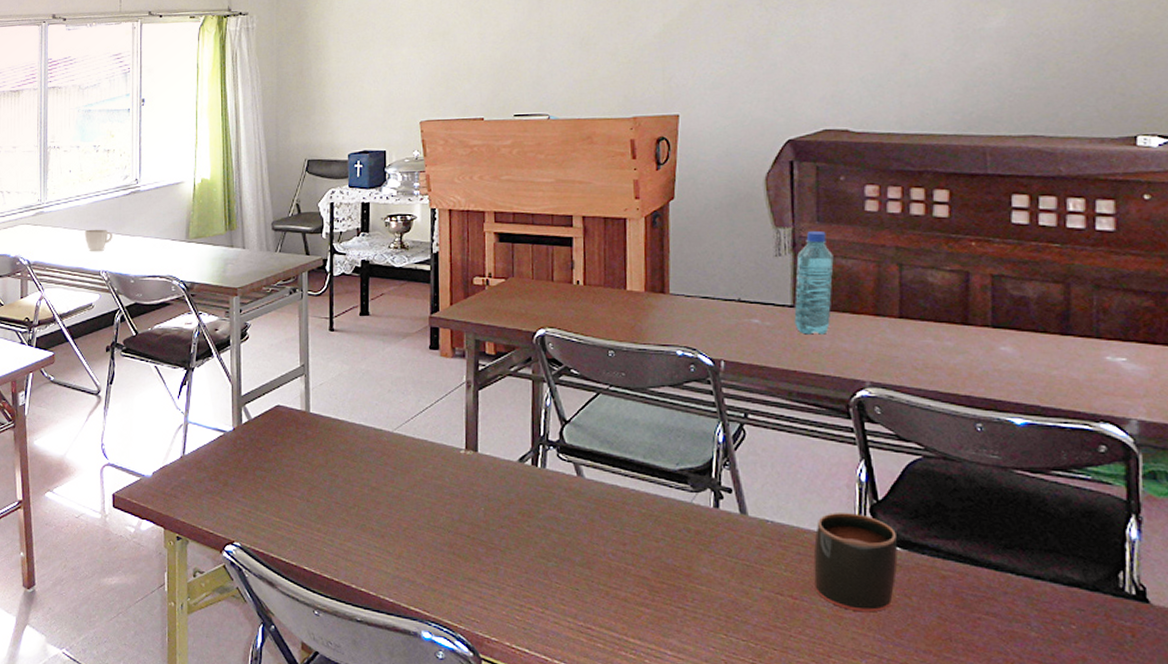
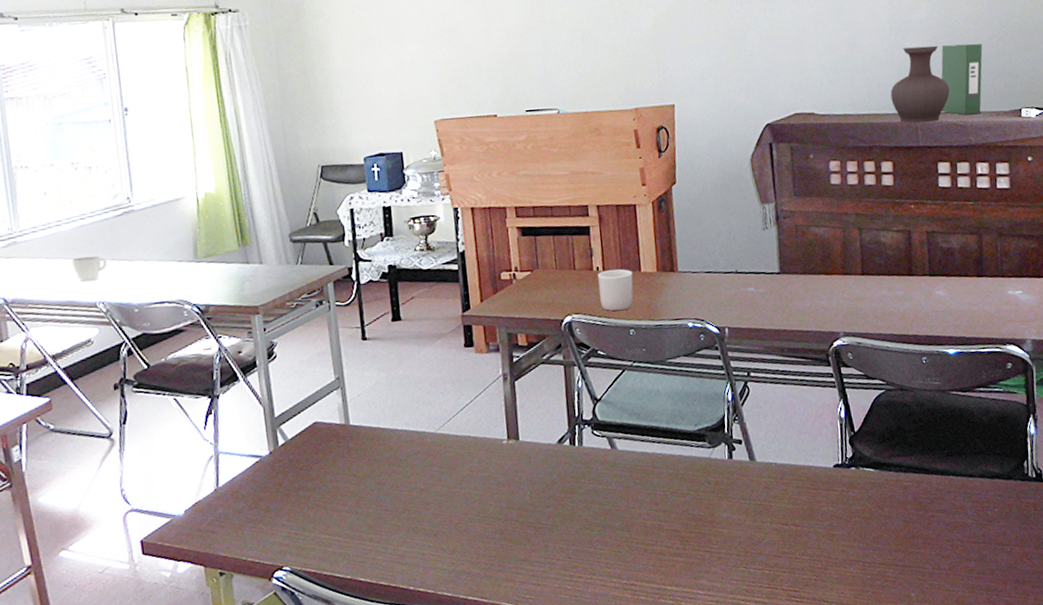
mug: none [576,284,617,330] -> present [597,269,634,312]
water bottle: present [794,230,834,335] -> none [780,204,810,297]
mug: present [813,513,898,613] -> none [808,445,872,528]
vase: none [951,58,1033,148] -> present [890,45,950,124]
binder: none [1021,56,1084,141] -> present [941,43,983,115]

